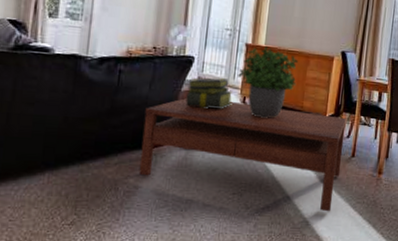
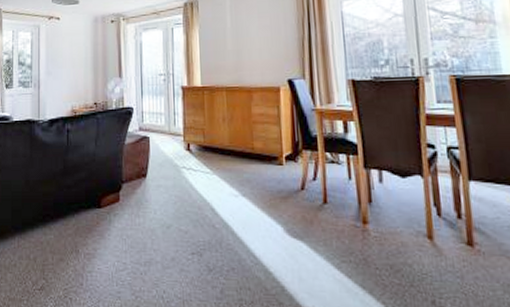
coffee table: present [138,98,346,212] -> none [94,149,313,274]
stack of books: present [186,78,234,109] -> none [130,126,177,160]
potted plant: present [238,46,299,119] -> none [178,86,242,165]

